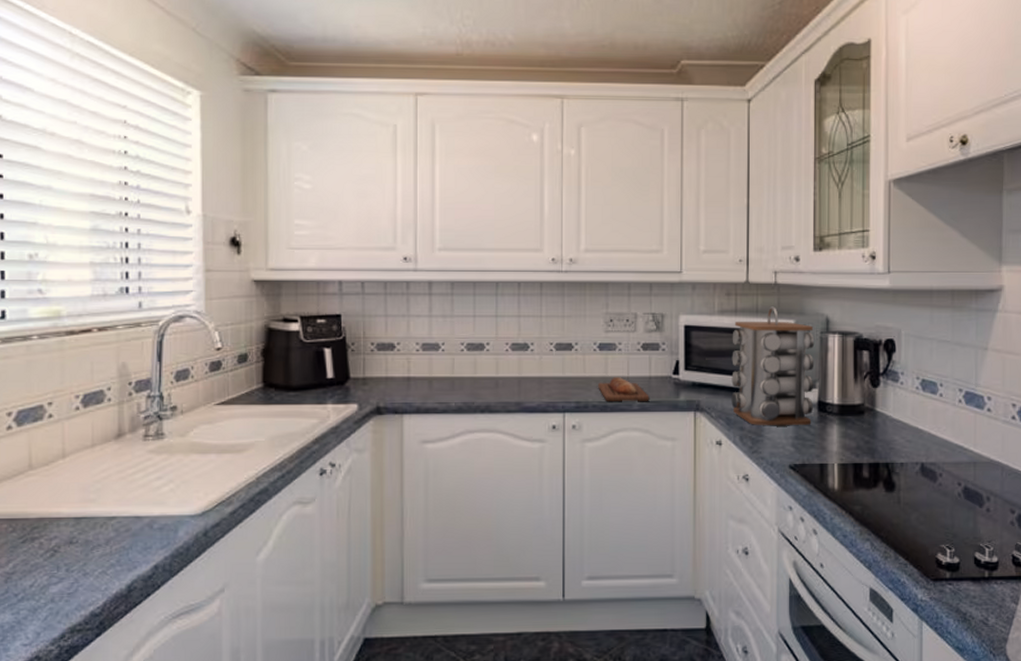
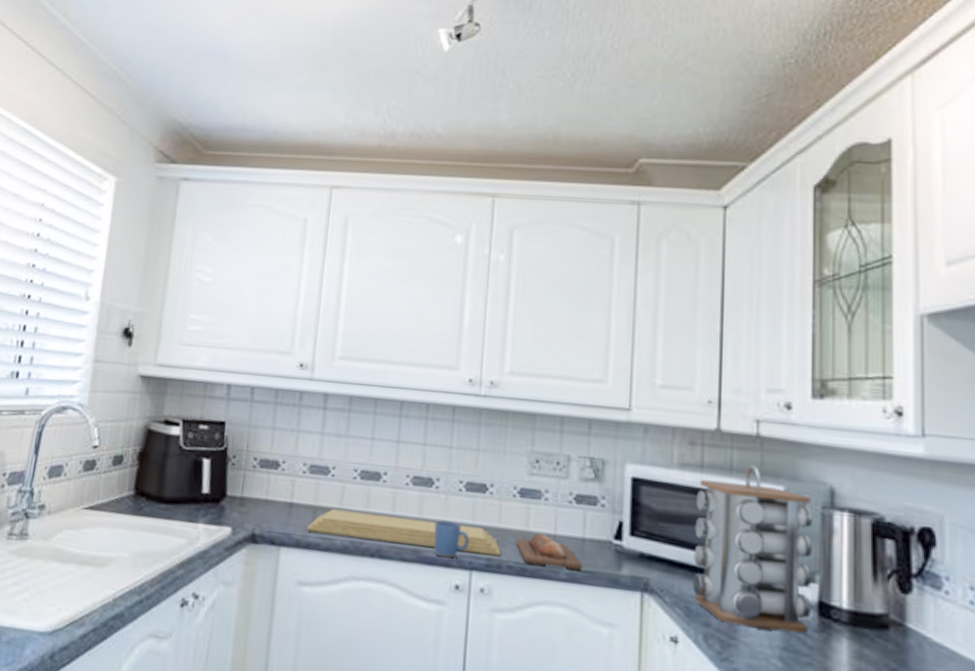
cutting board: none [424,377,587,399] -> present [305,509,502,557]
mug: none [532,376,561,405] -> present [433,520,469,559]

